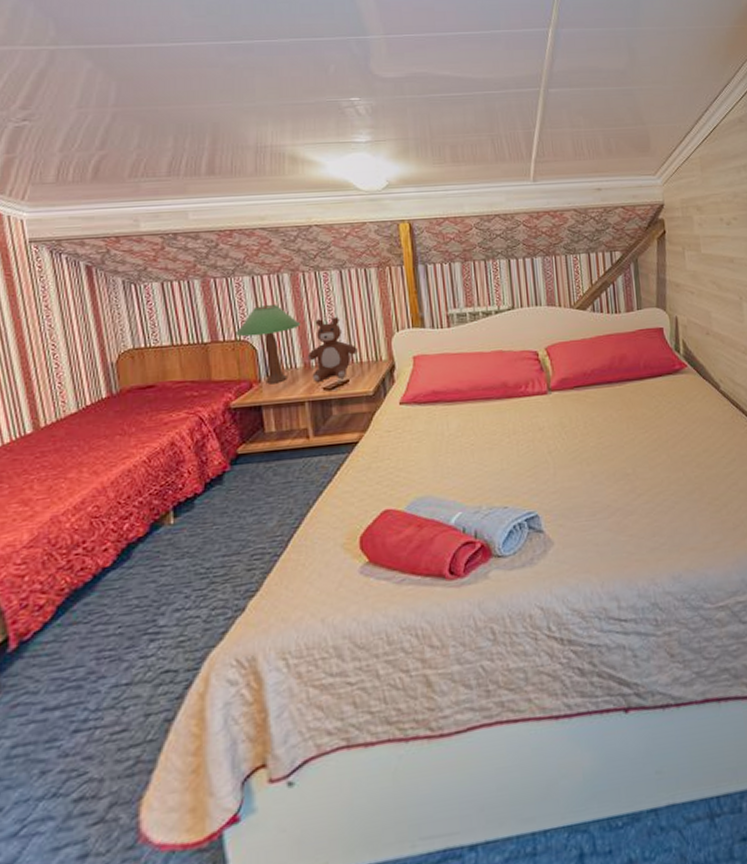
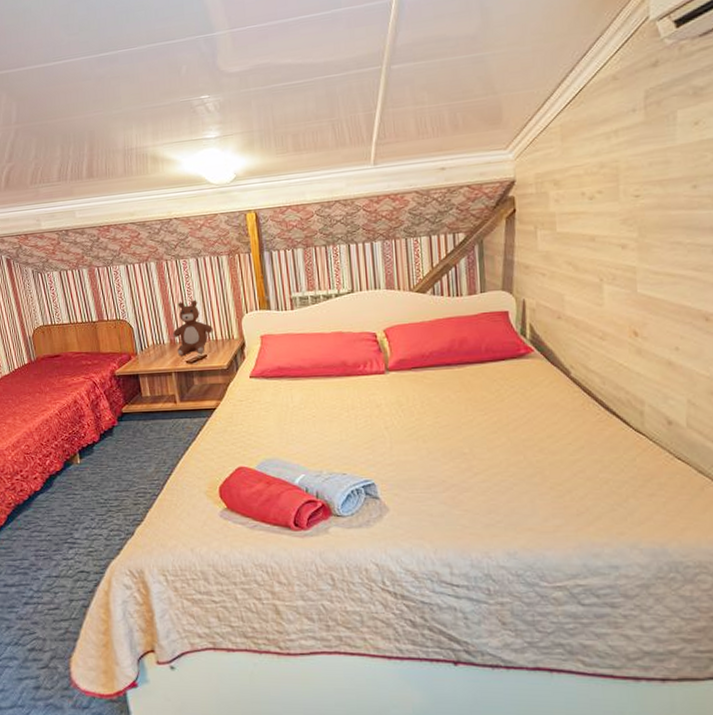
table lamp: present [236,305,301,384] -> none [116,289,167,357]

